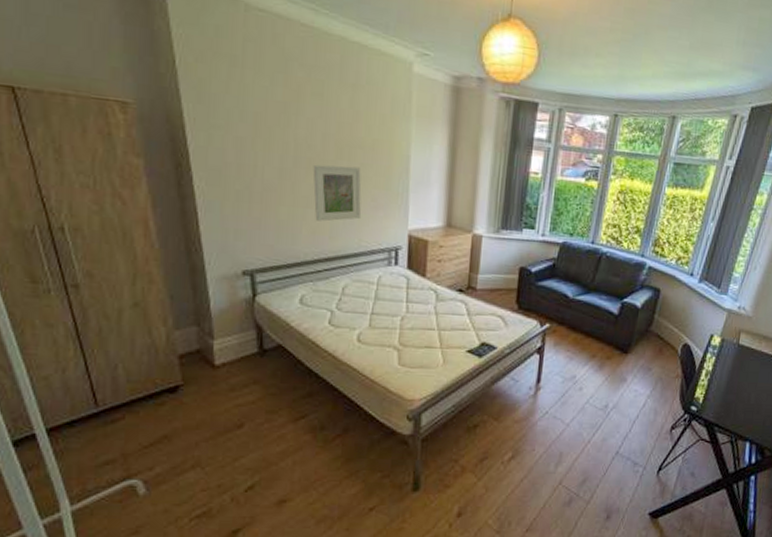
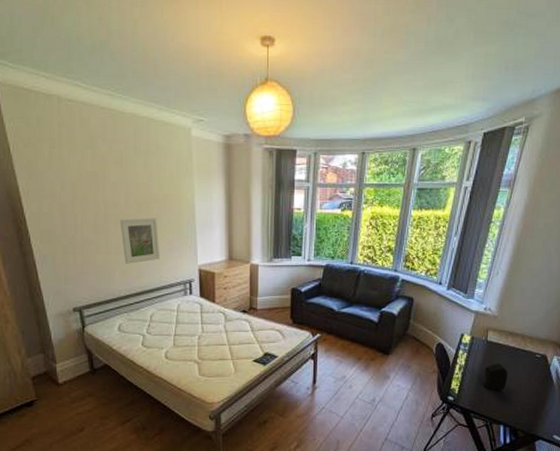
speaker: none [729,370,759,402] -> present [482,362,508,391]

